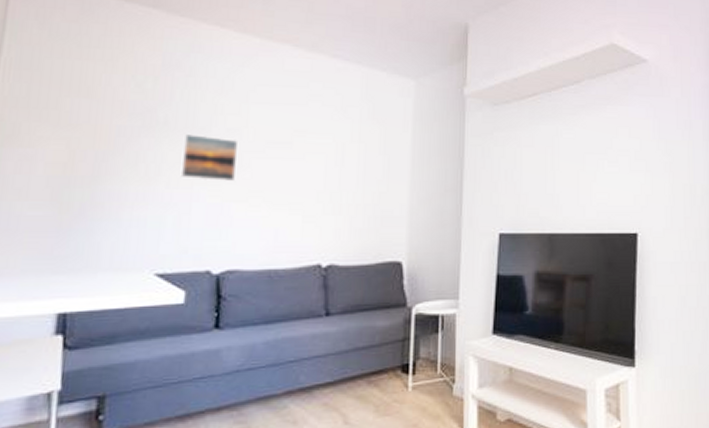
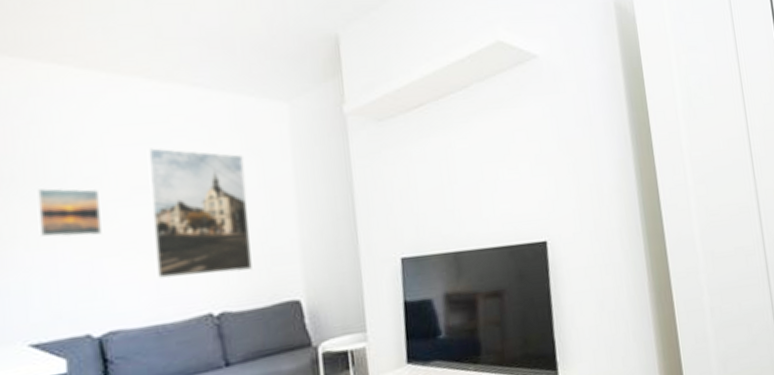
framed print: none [276,108,369,228] -> present [147,148,252,279]

